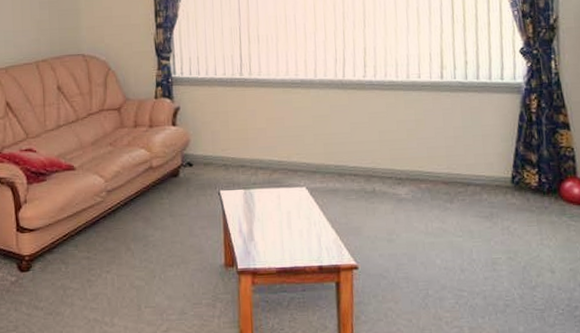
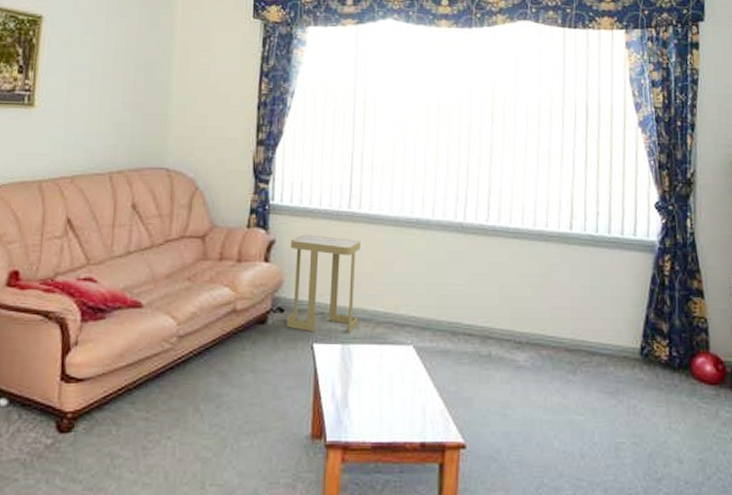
side table: none [193,100,256,181] -> present [286,234,361,333]

